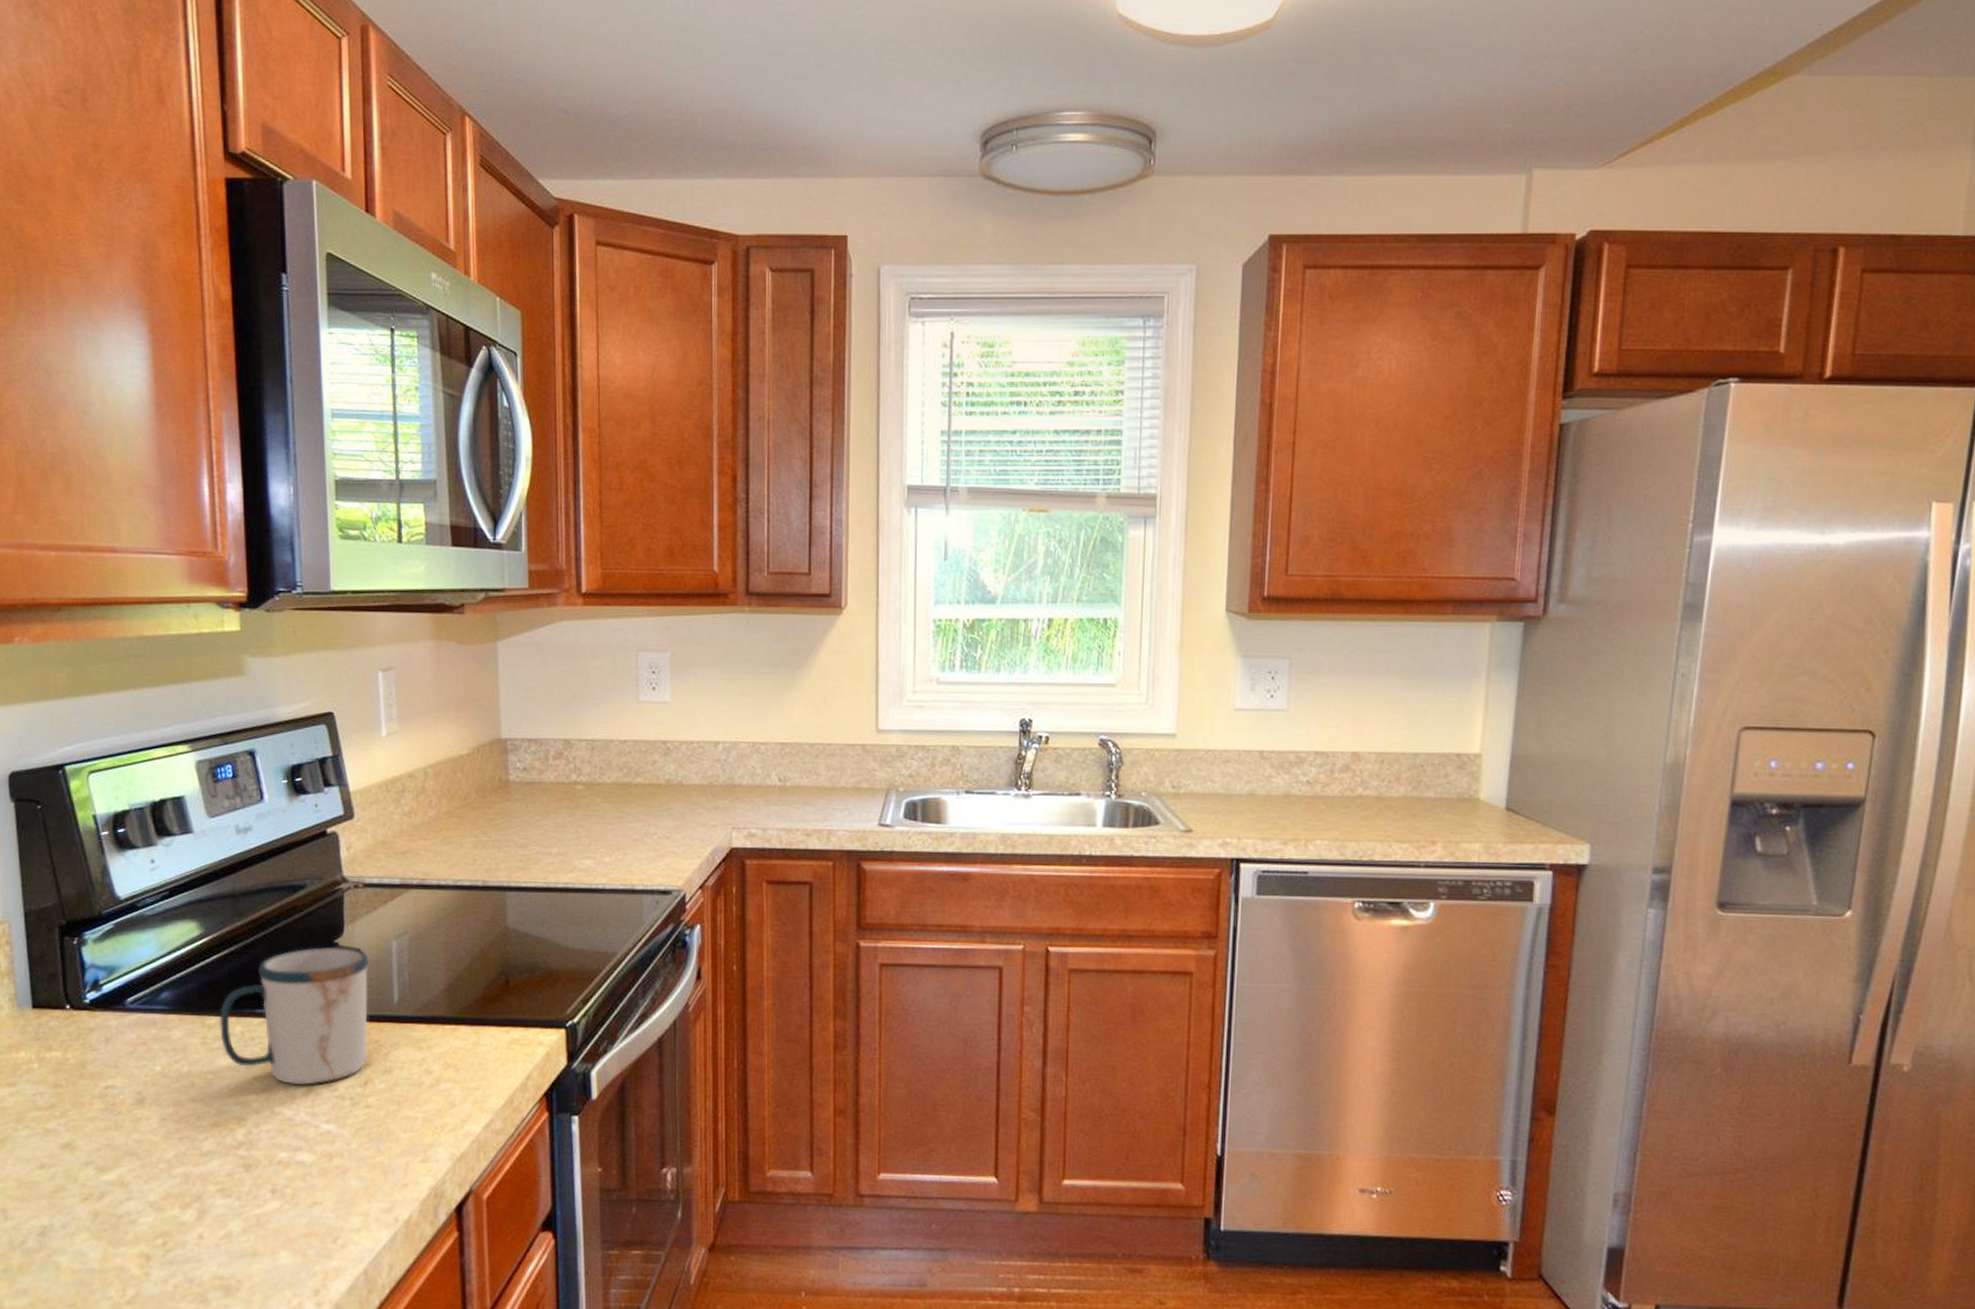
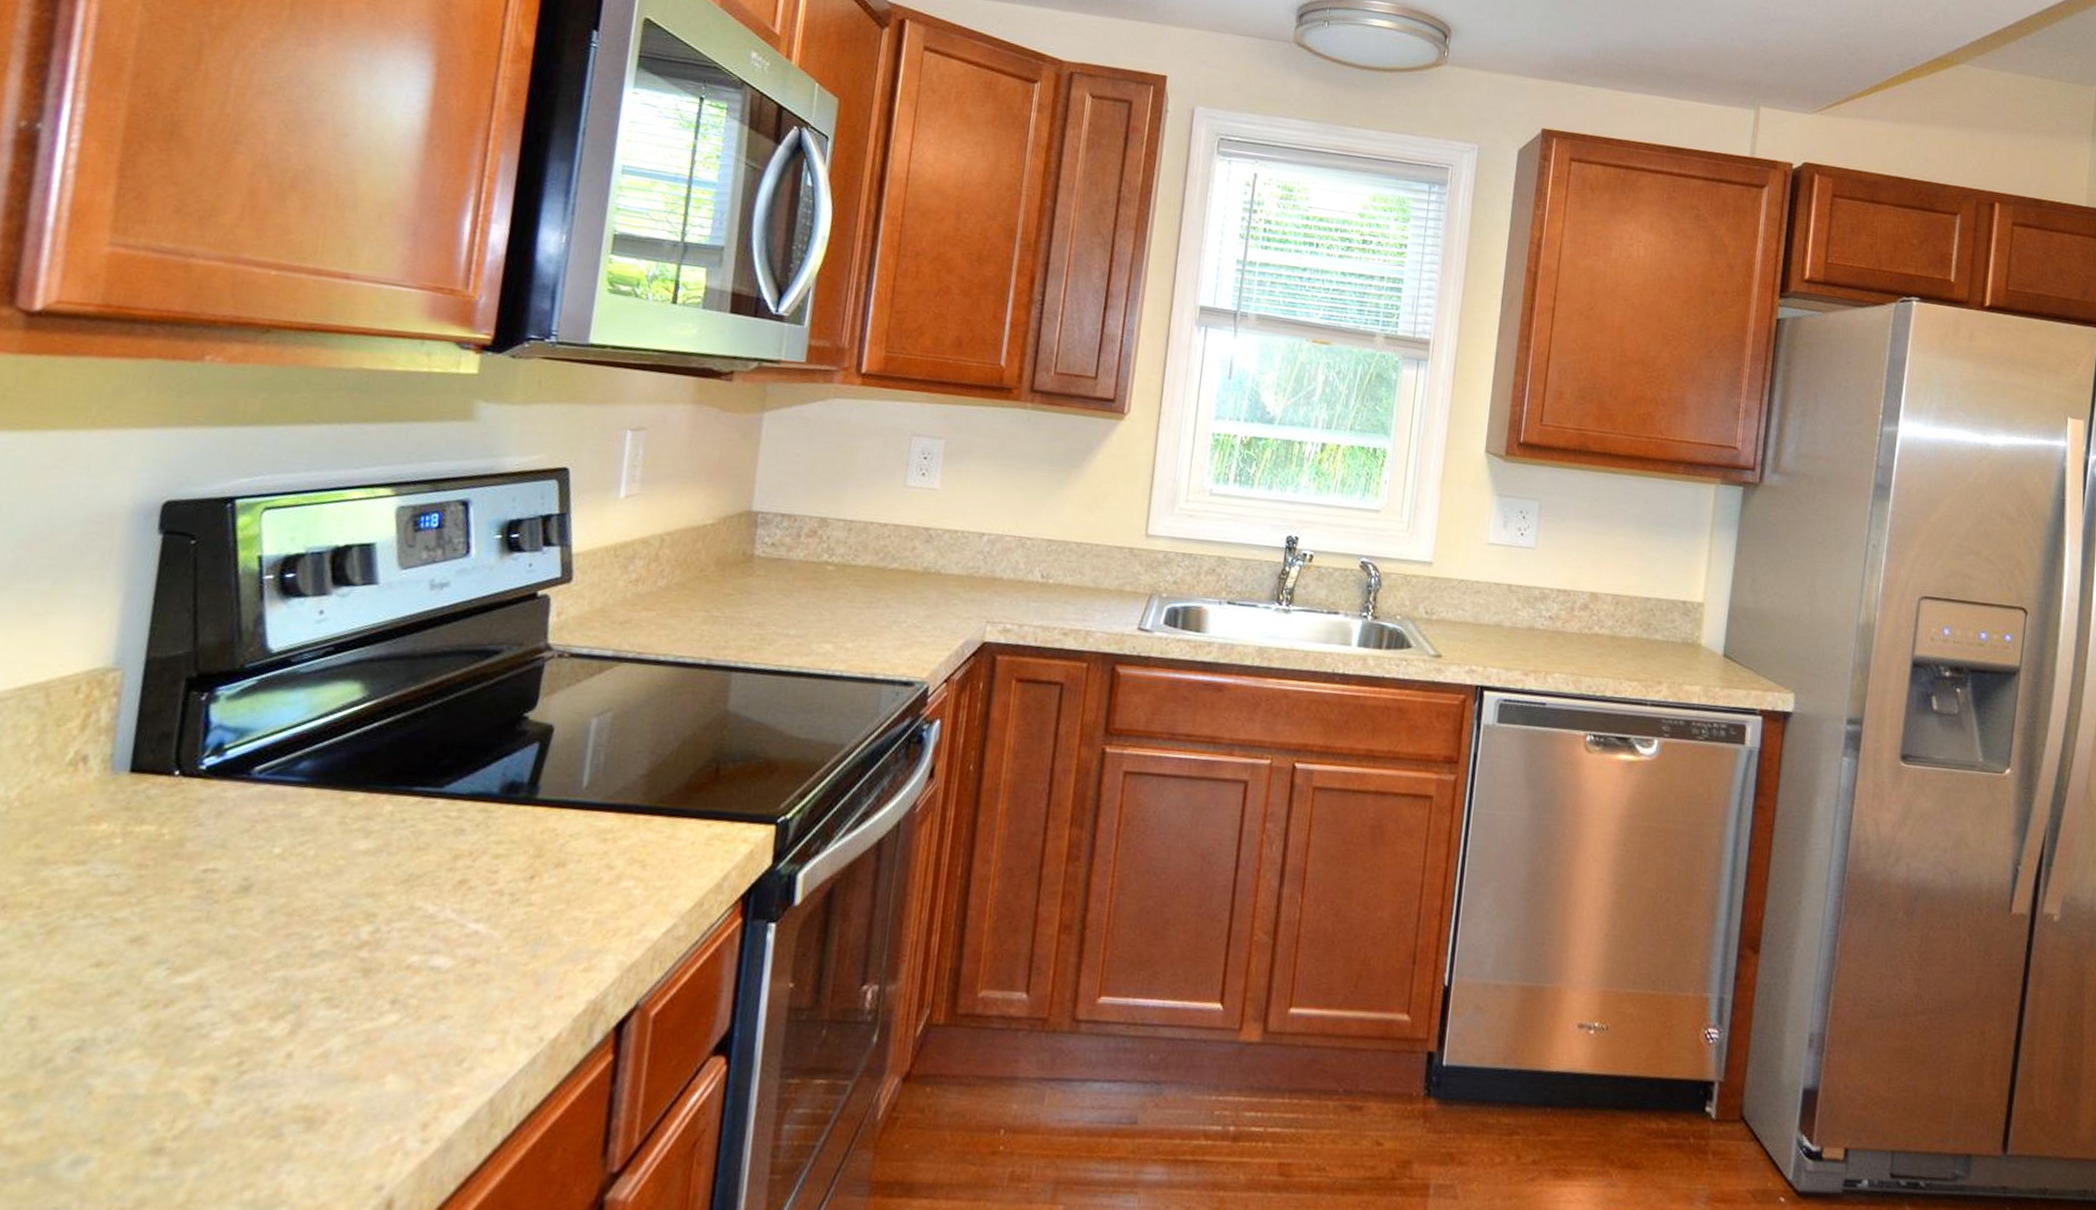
mug: present [219,946,369,1086] -> none [363,720,561,877]

